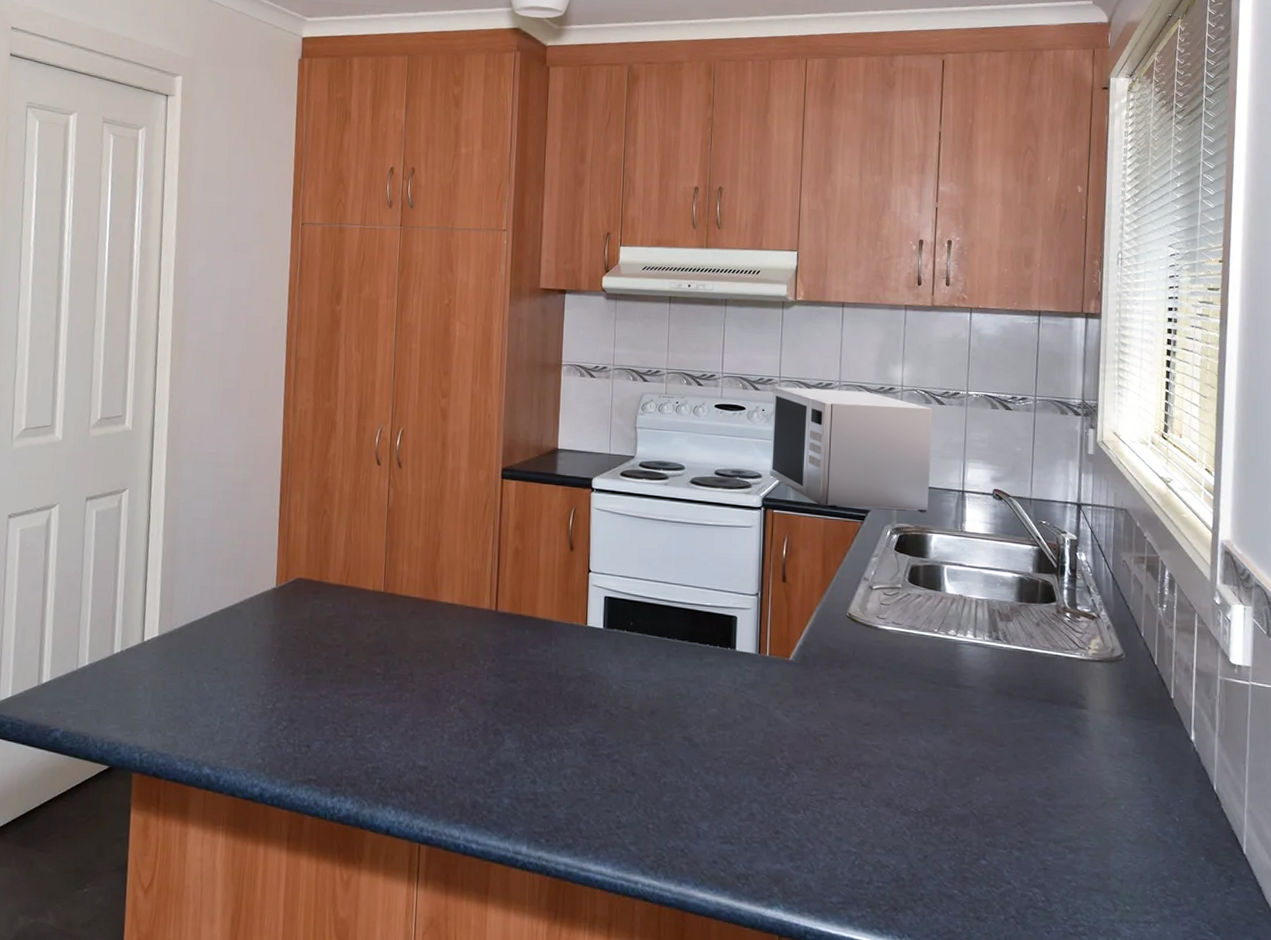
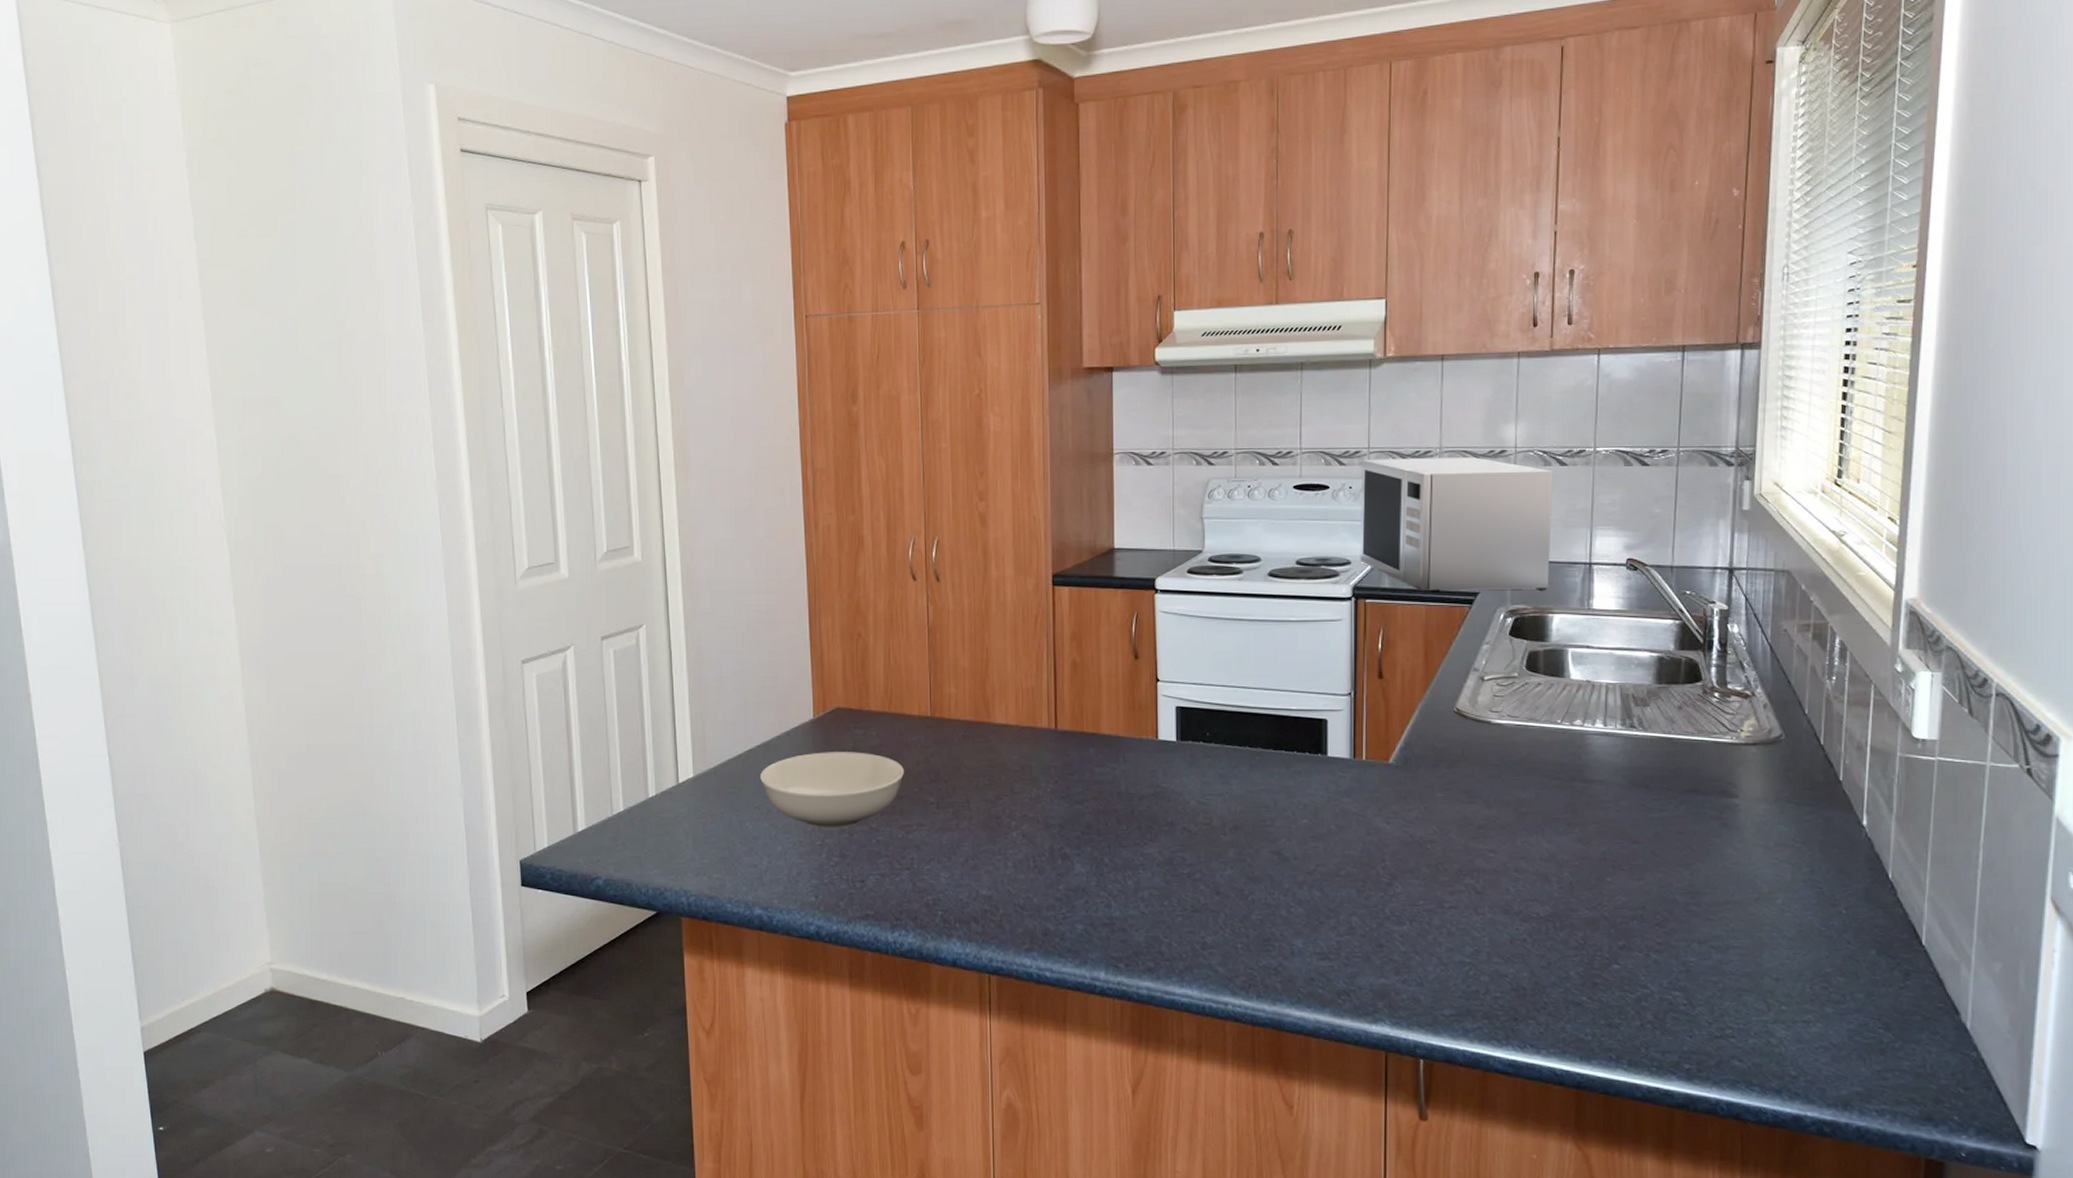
bowl: none [221,619,356,694] -> present [760,752,905,829]

